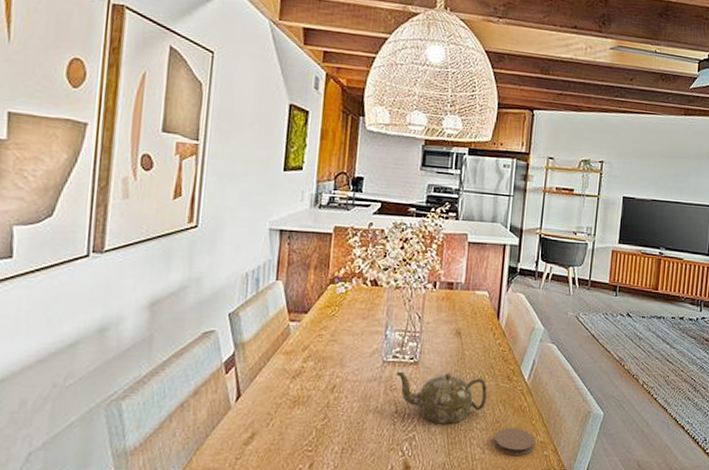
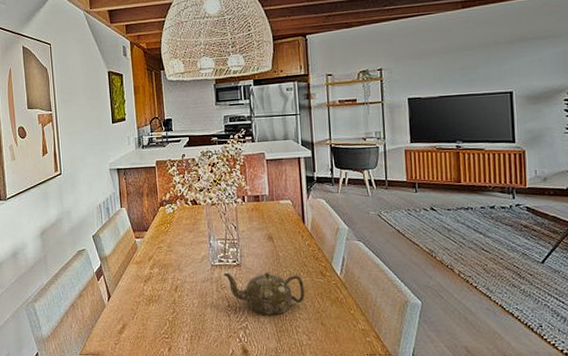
coaster: present [493,428,535,455] -> none [317,317,357,341]

